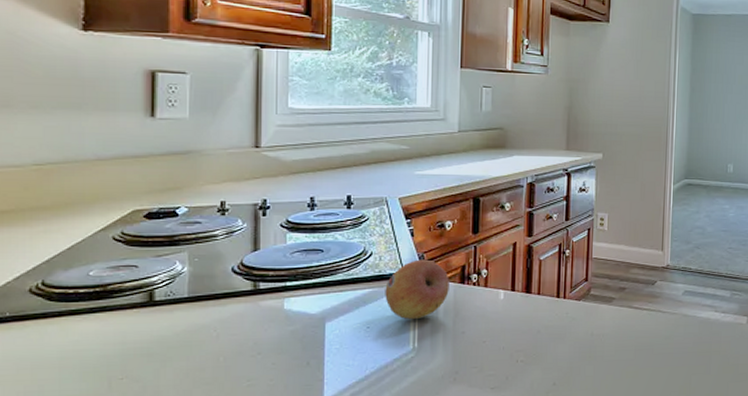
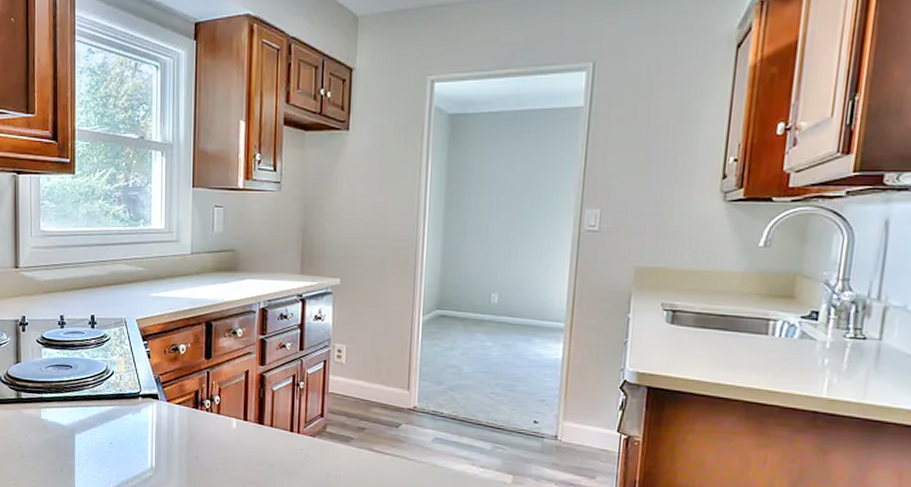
fruit: present [385,259,449,319] -> none [125,381,184,439]

